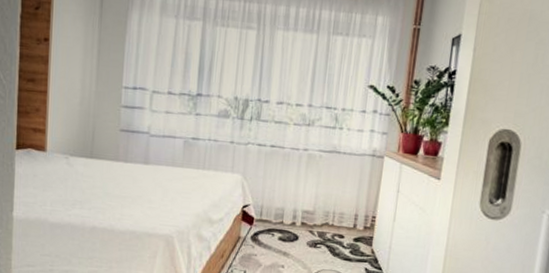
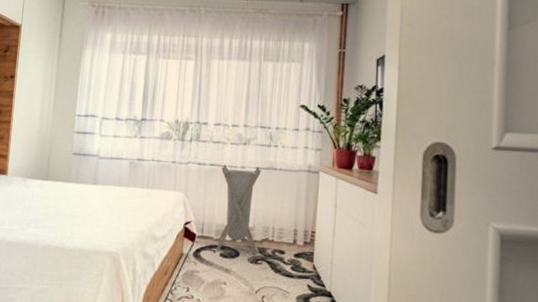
laundry hamper: none [275,146,324,239] -> present [216,164,261,255]

